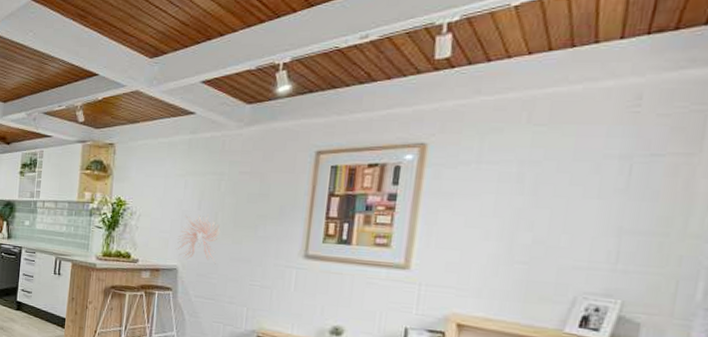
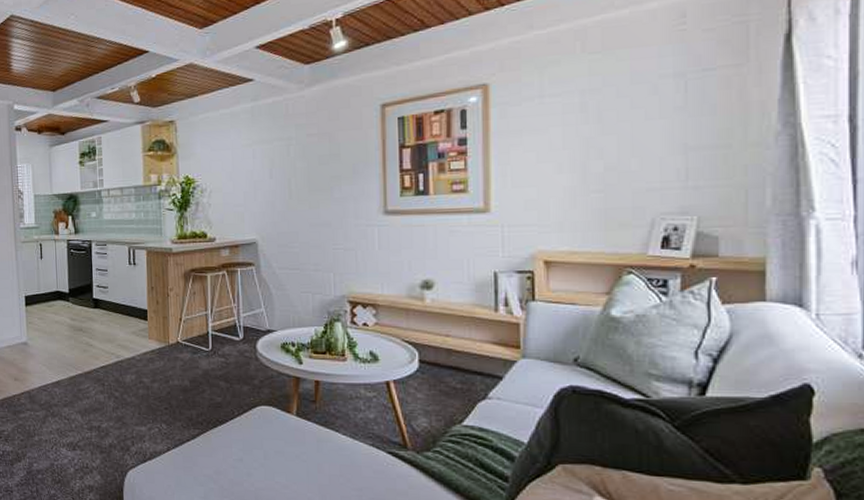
wall sculpture: present [176,214,221,264] -> none [252,181,296,233]

